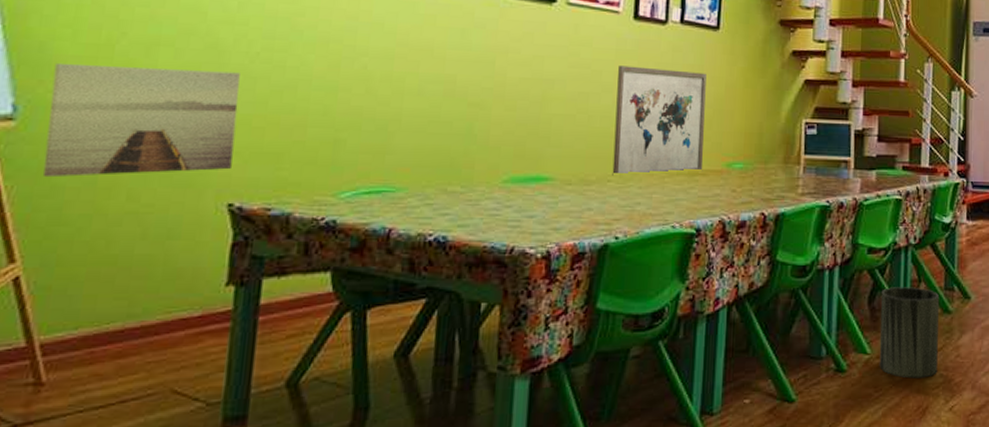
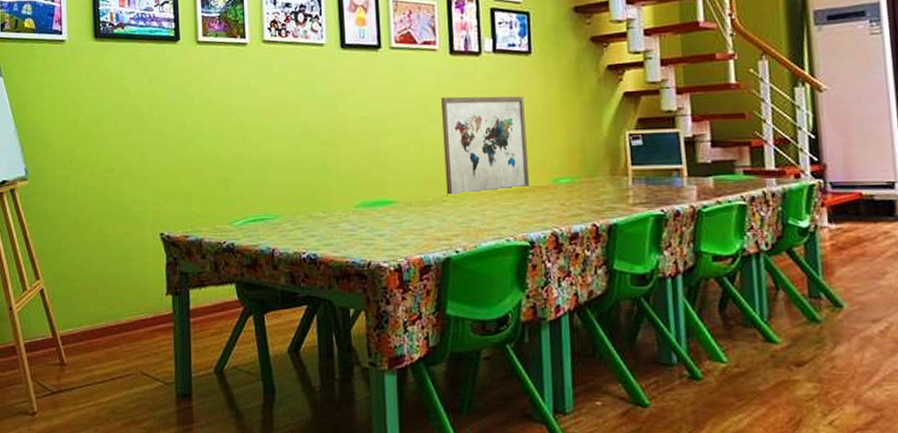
wall art: present [42,62,240,178] -> none [45,133,159,219]
trash can: present [879,287,940,379] -> none [733,295,810,389]

